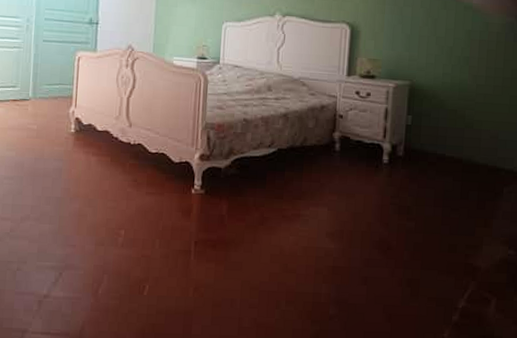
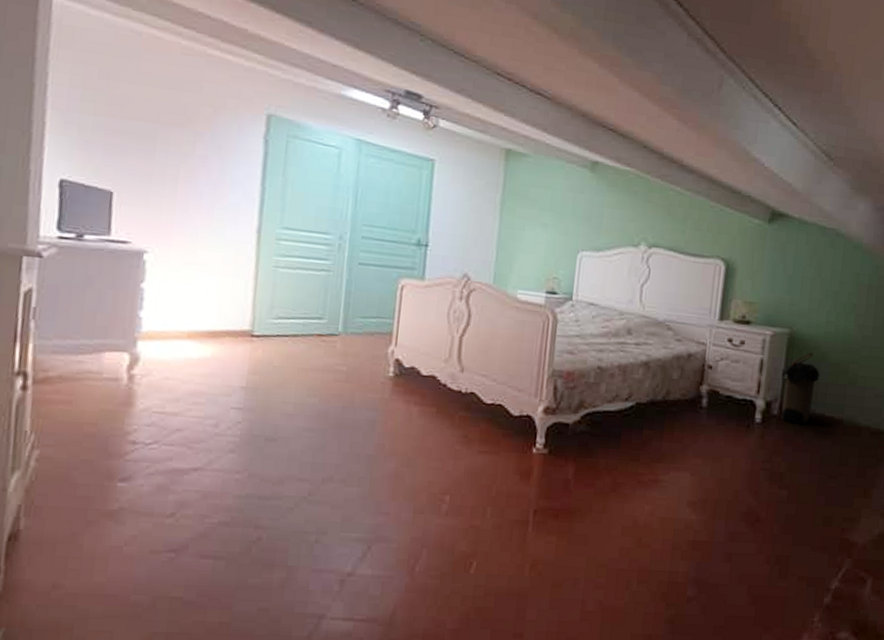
laundry hamper: none [404,101,439,164] -> present [781,352,820,424]

